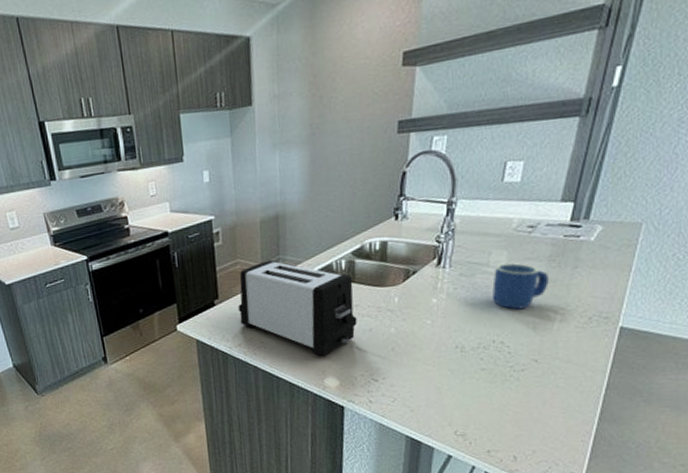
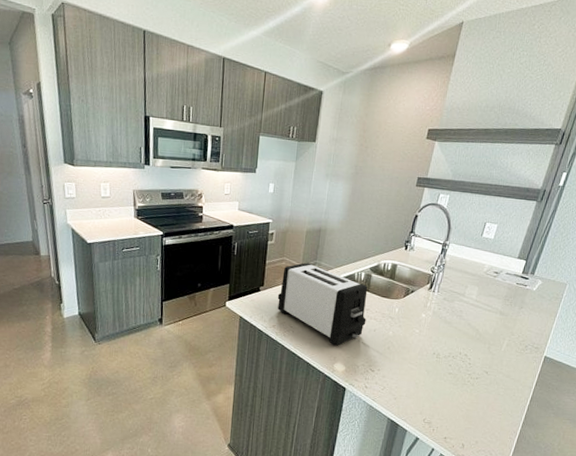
mug: present [492,263,549,310] -> none [464,296,503,332]

